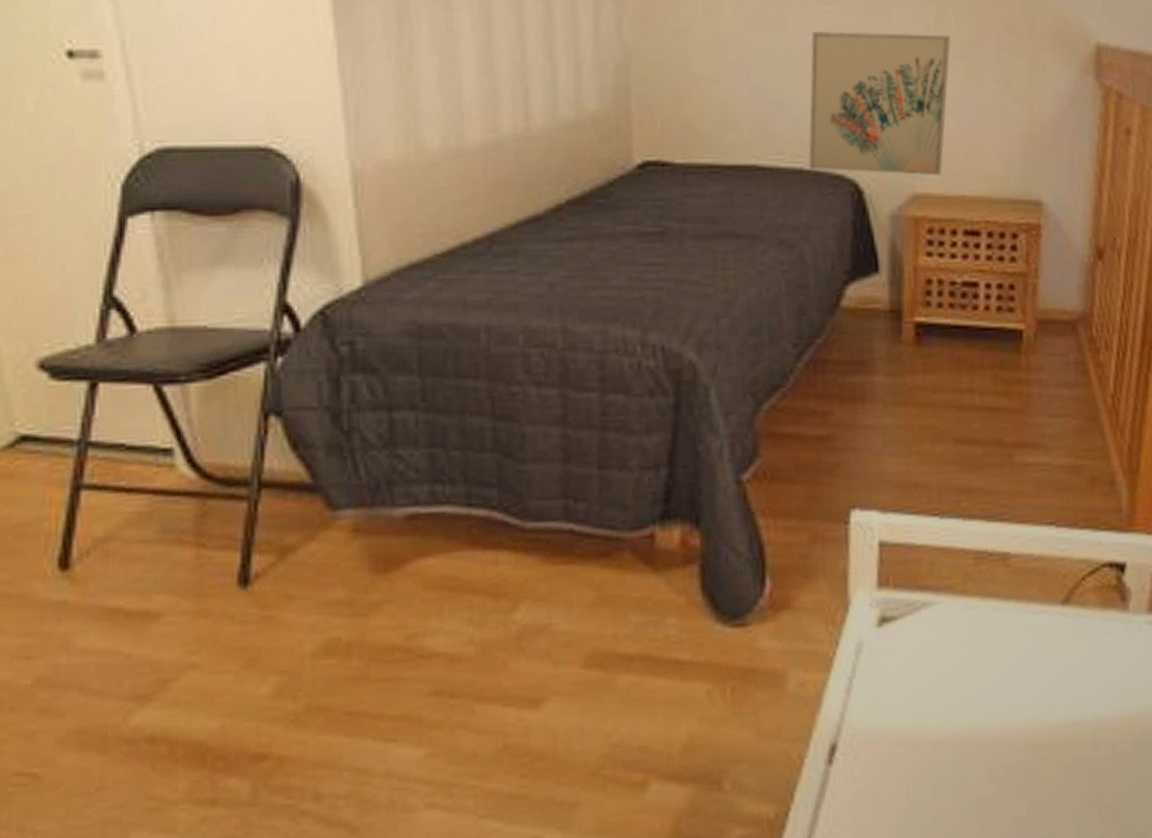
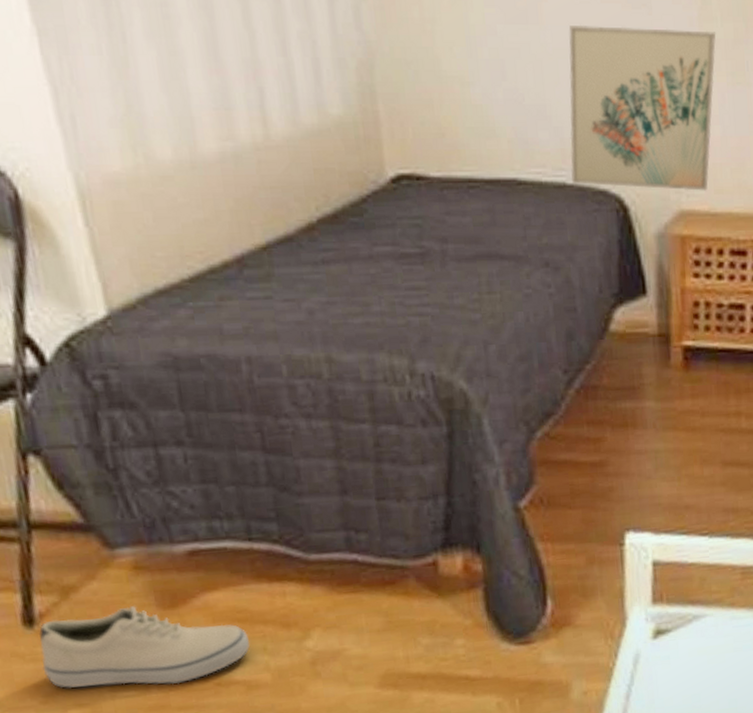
shoe: none [249,569,457,655] -> present [38,606,250,688]

